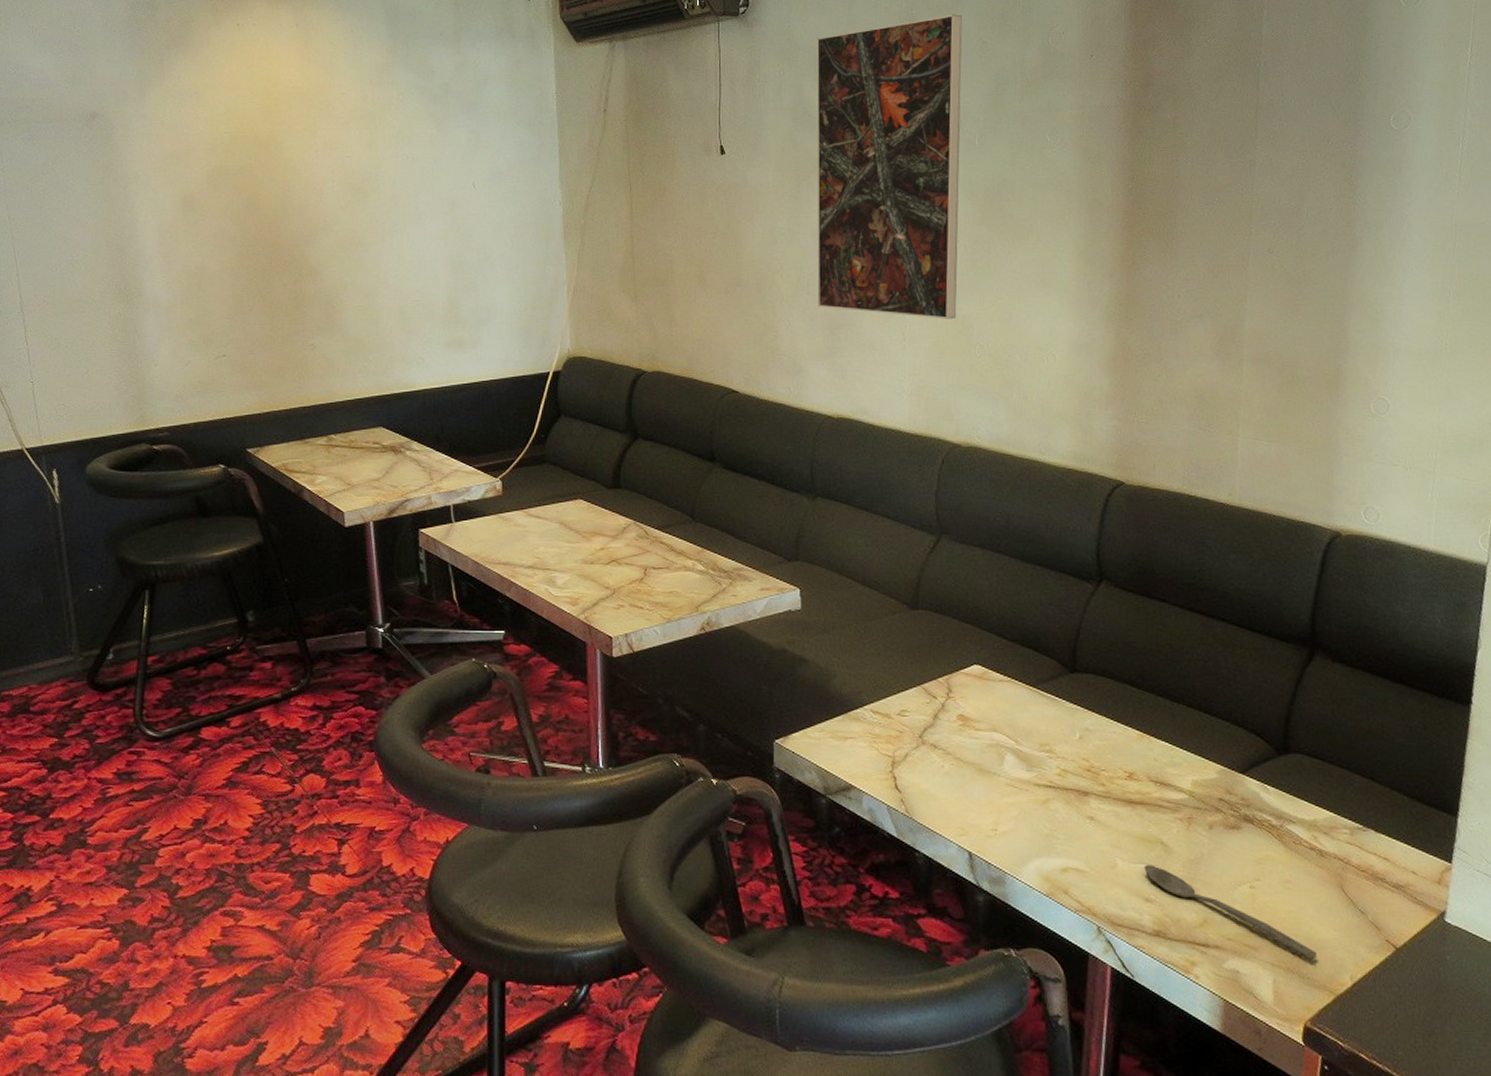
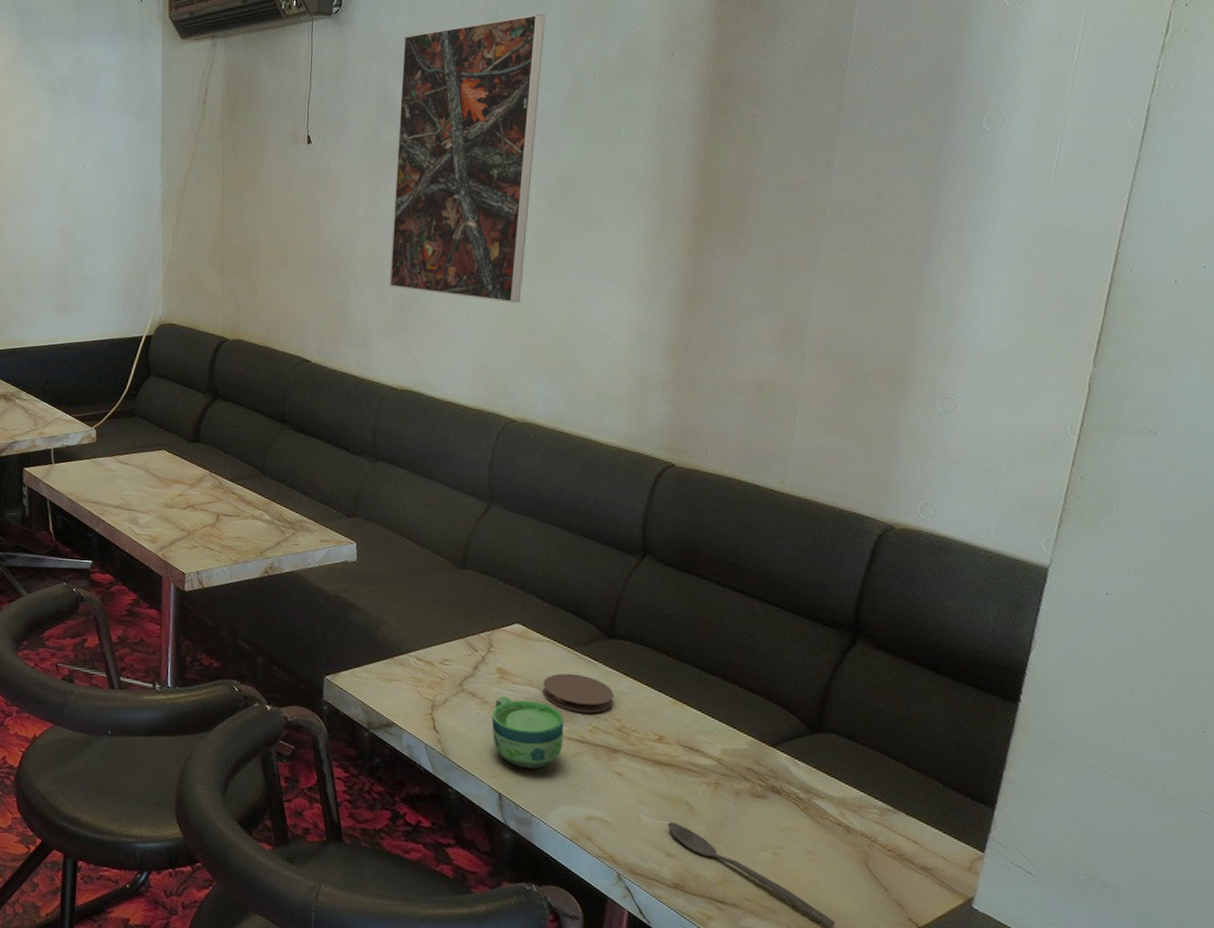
cup: none [956,744,1032,821] -> present [492,695,564,769]
coaster: none [1006,713,1080,755] -> present [542,673,614,714]

